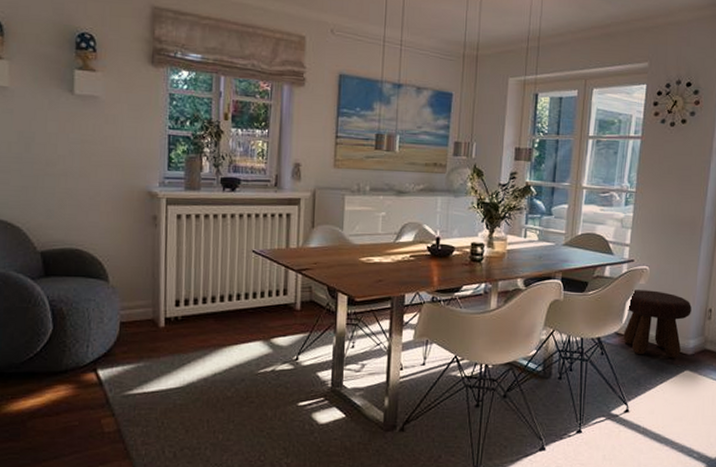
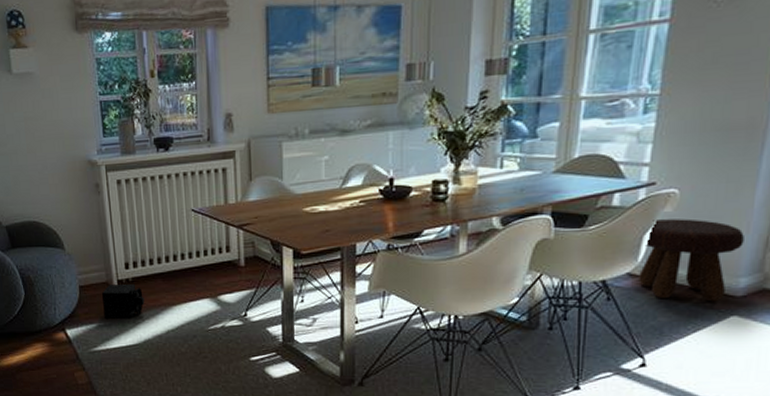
speaker: none [145,322,193,361] -> present [102,284,145,320]

